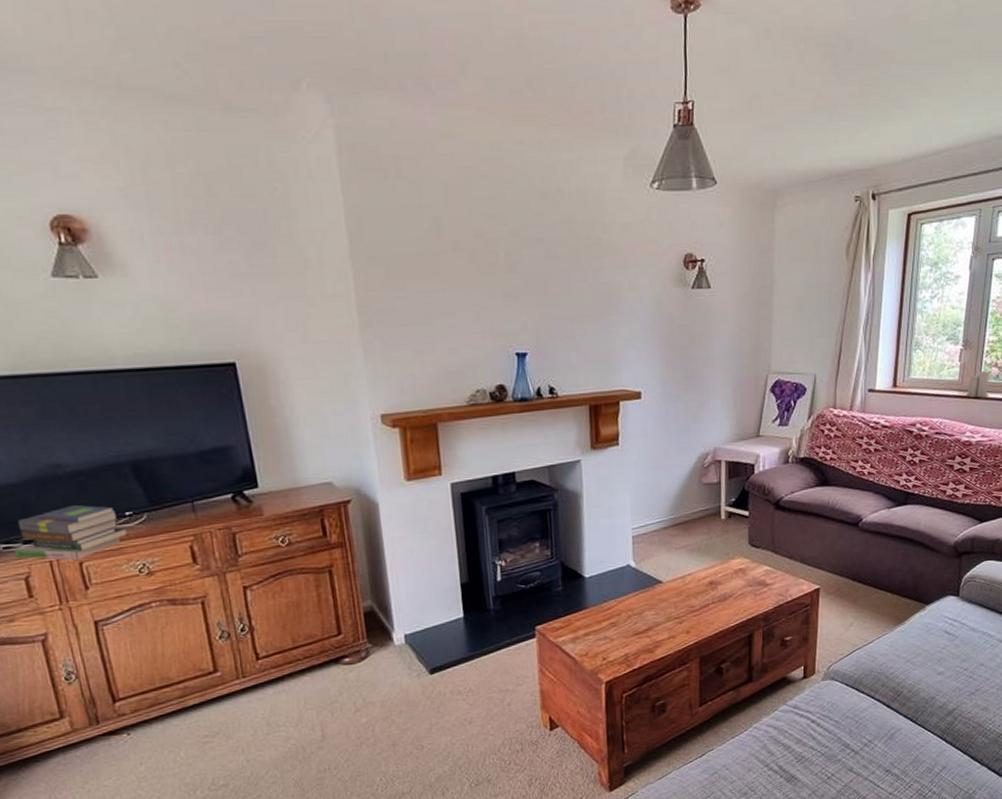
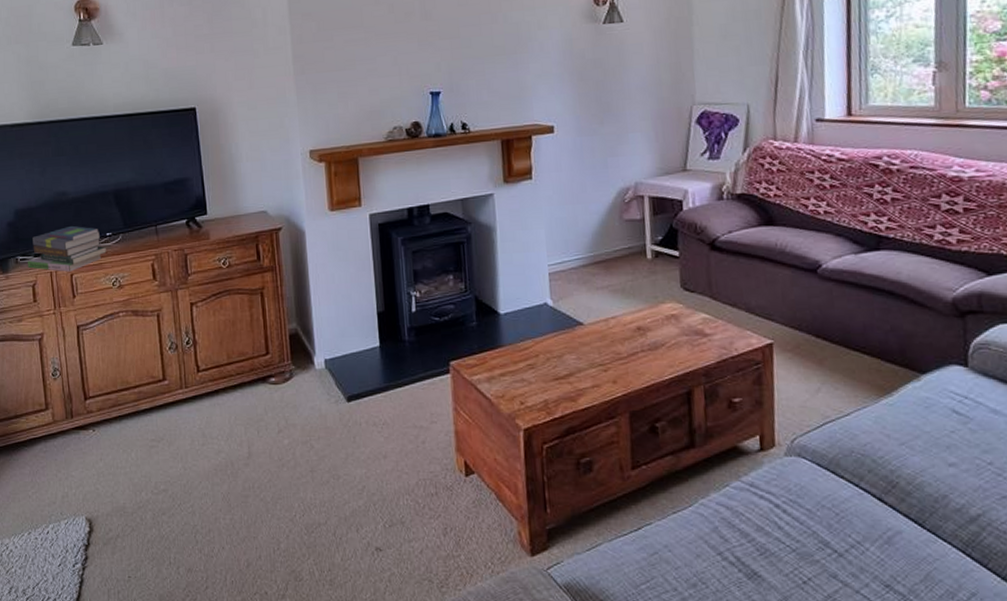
candle: present [966,369,990,398] -> none [948,93,980,126]

